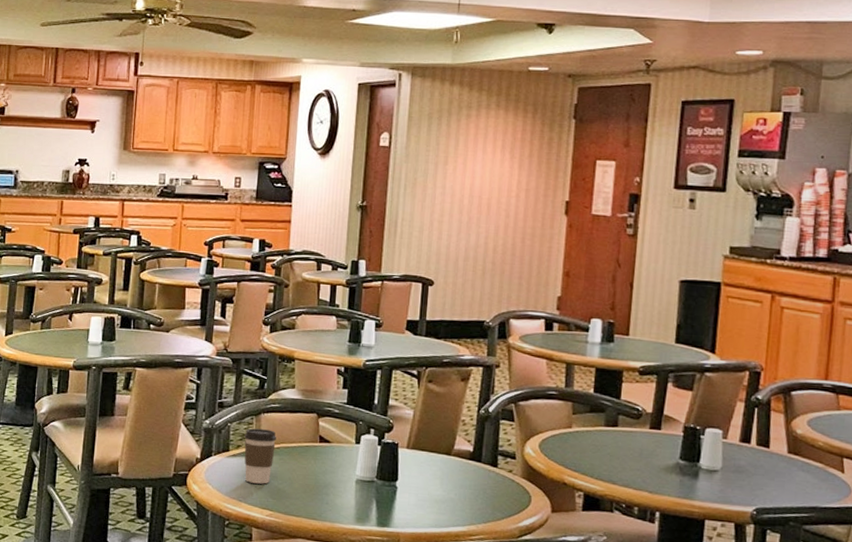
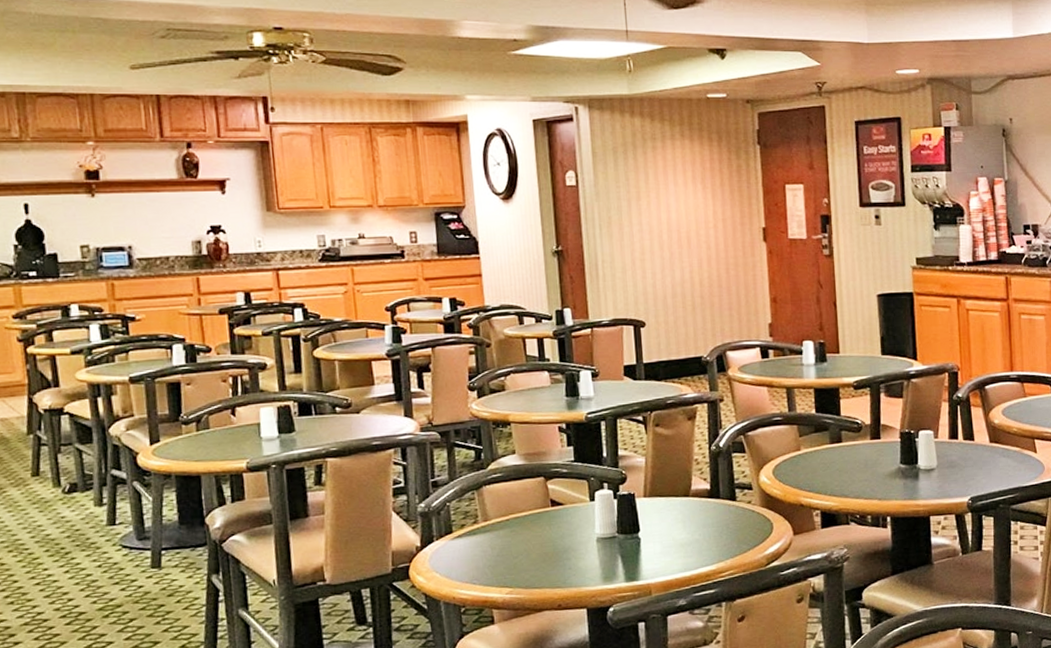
coffee cup: present [244,428,276,484] -> none [467,502,505,563]

